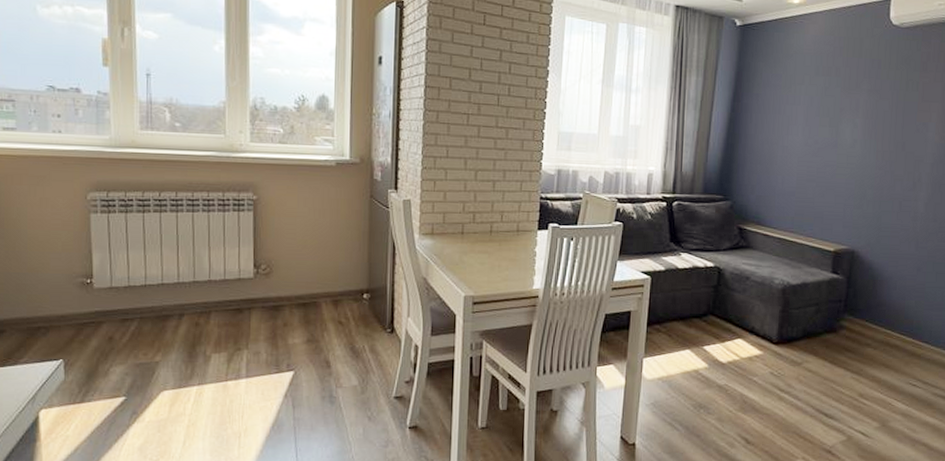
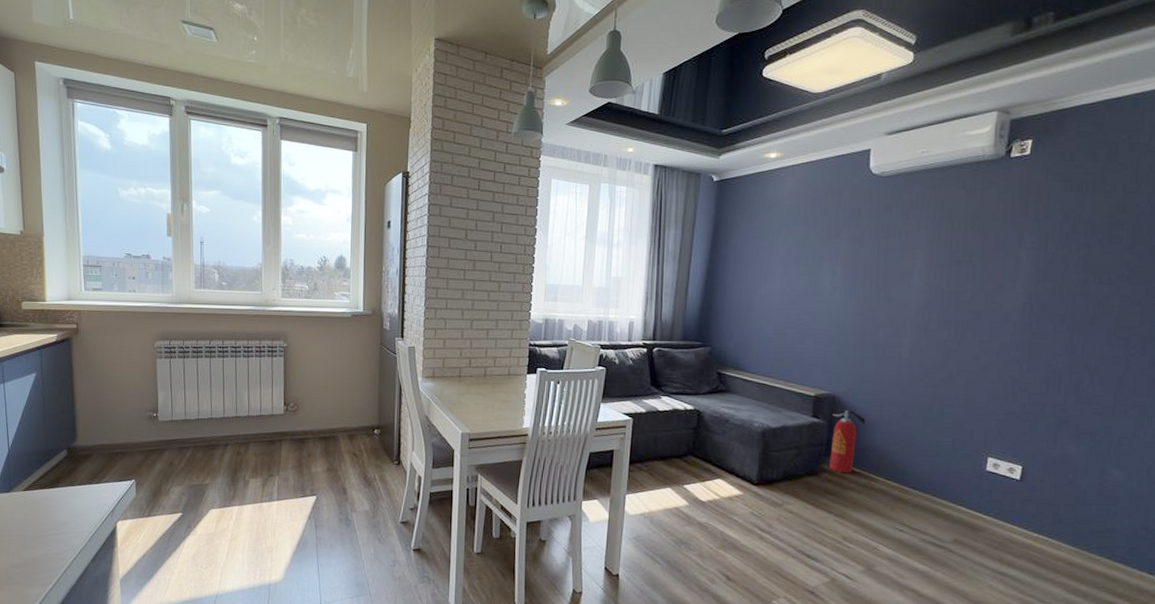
fire extinguisher: none [848,266,883,330] -> present [829,410,866,474]

